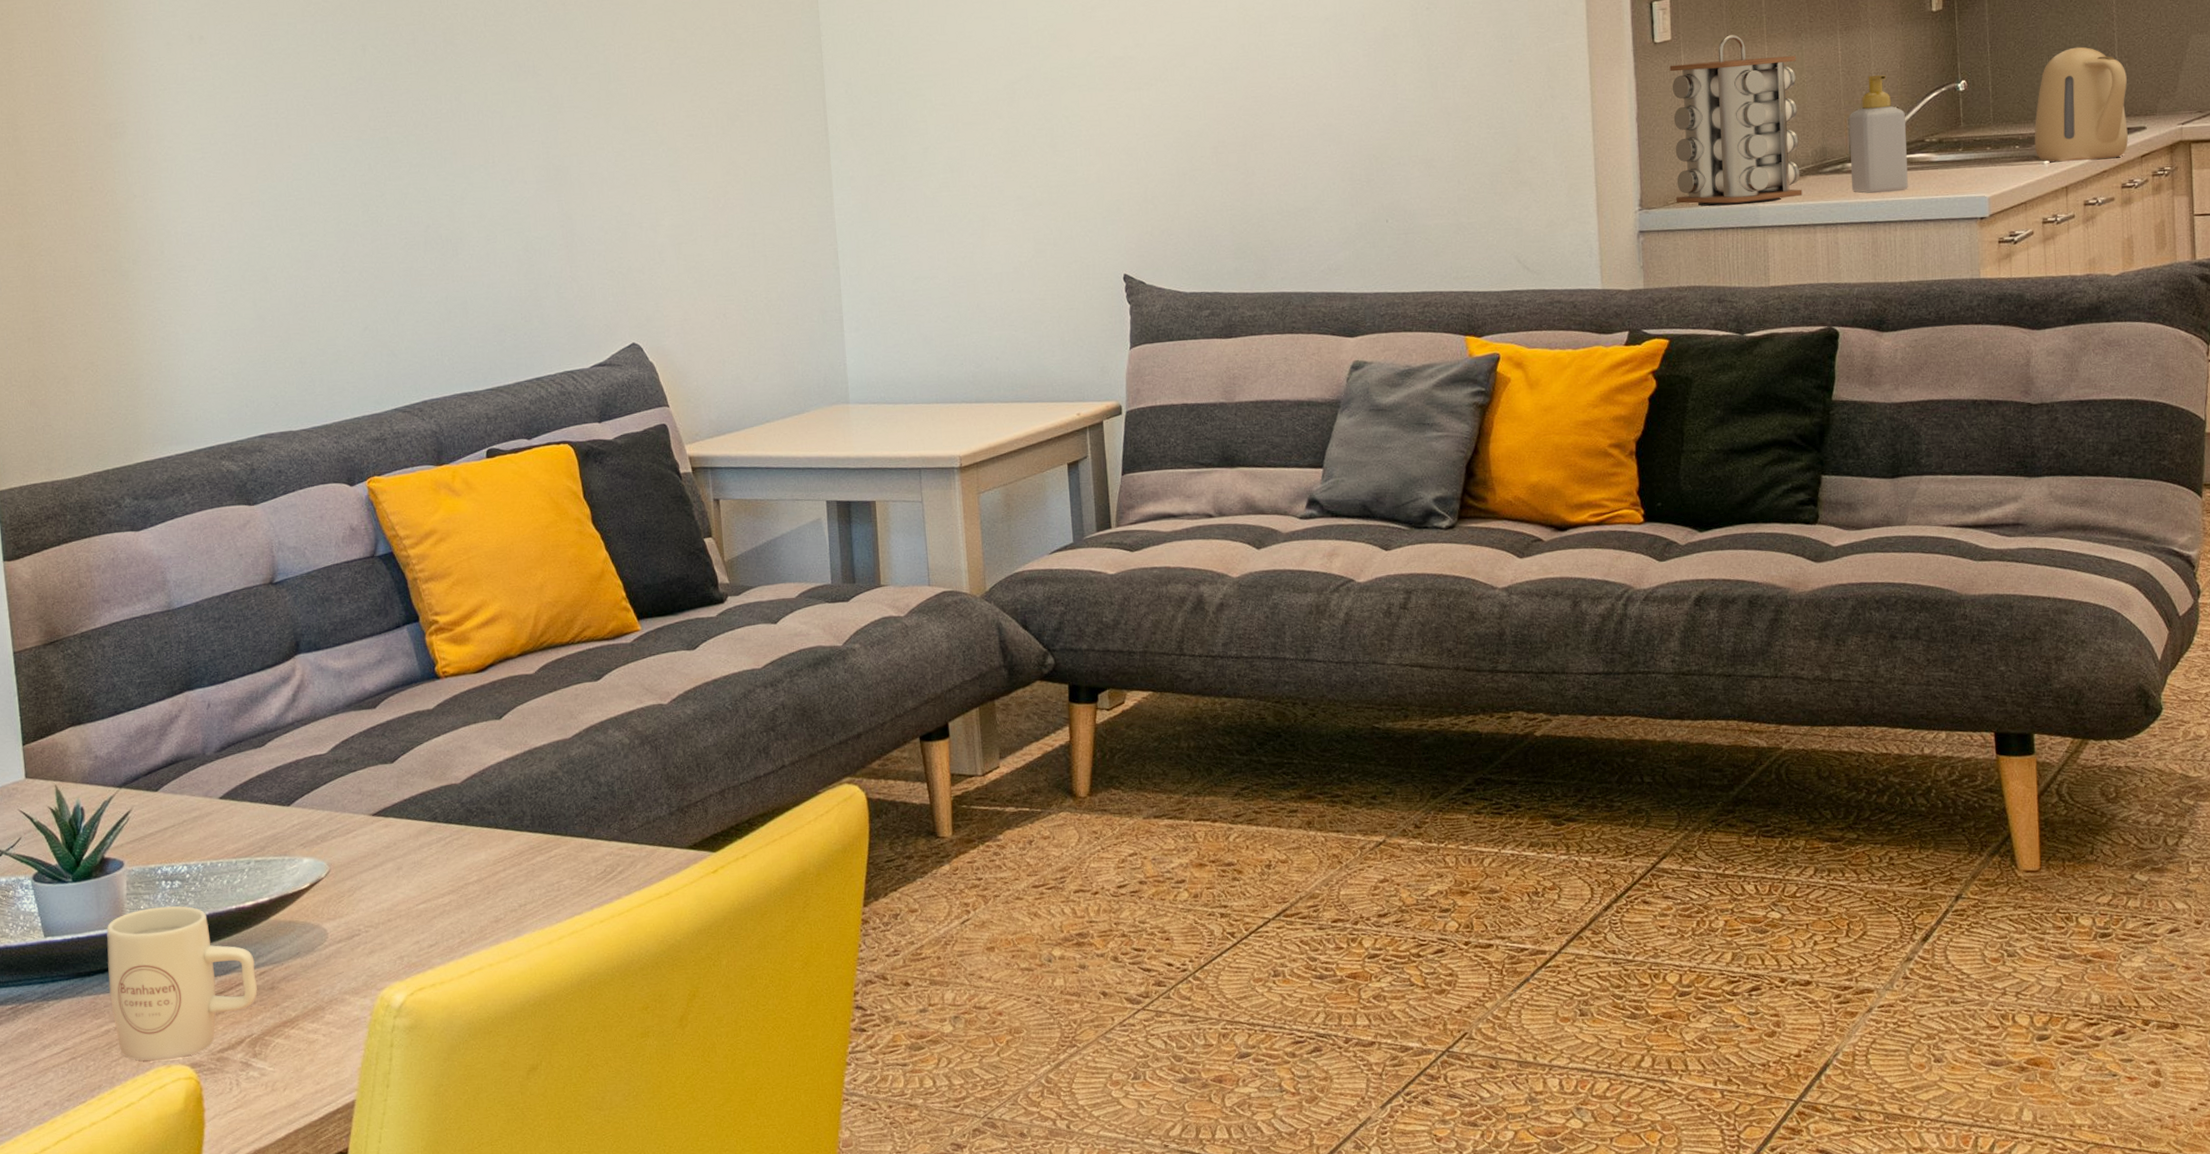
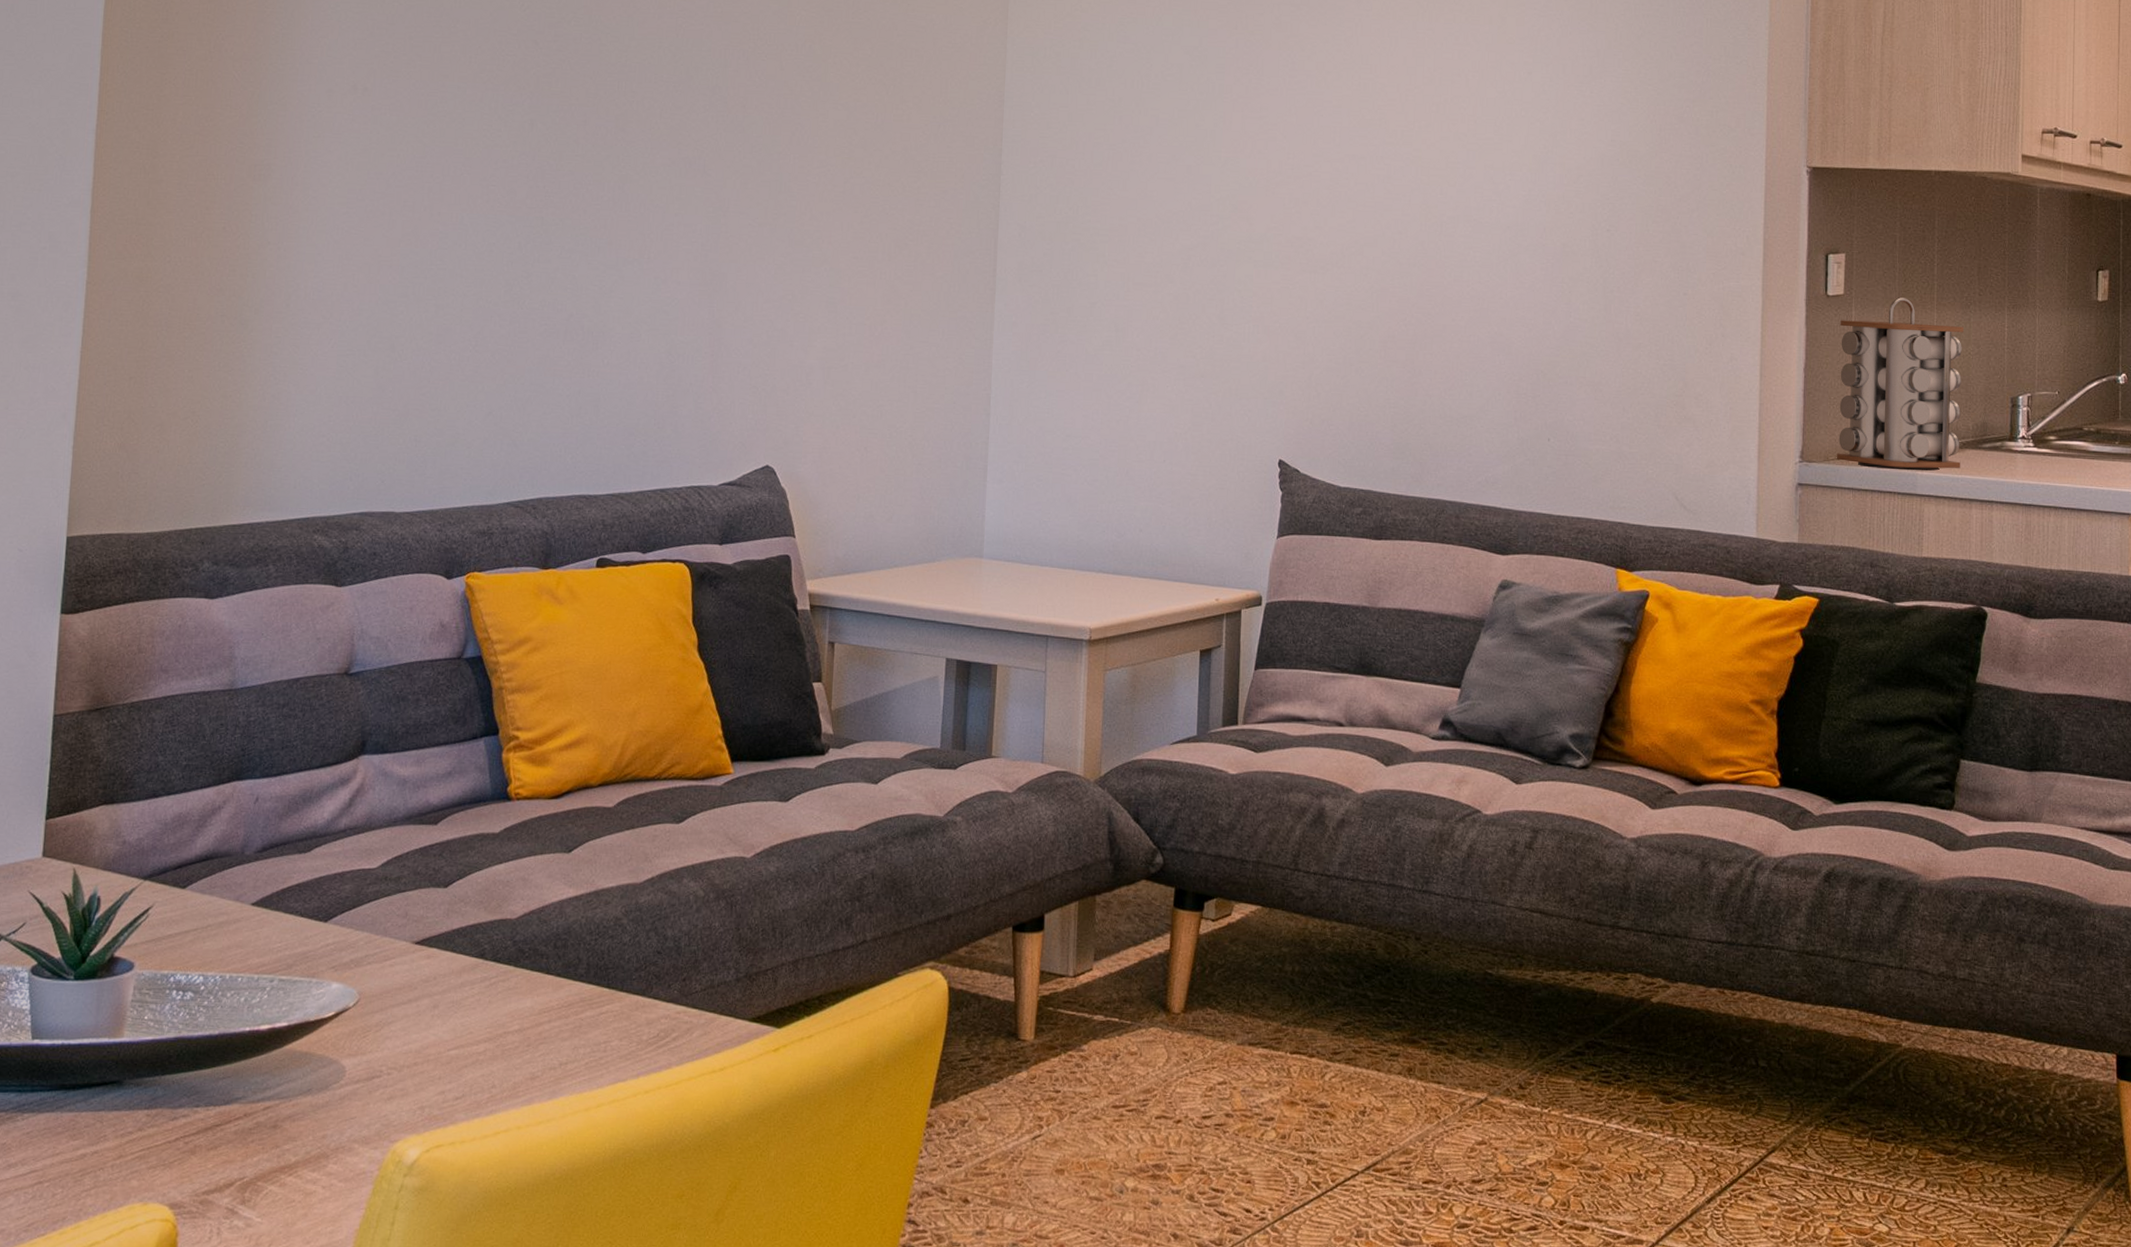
mug: present [106,905,258,1062] -> none [92,1019,260,1197]
soap bottle: present [1849,74,1908,193] -> none [2009,356,2065,476]

